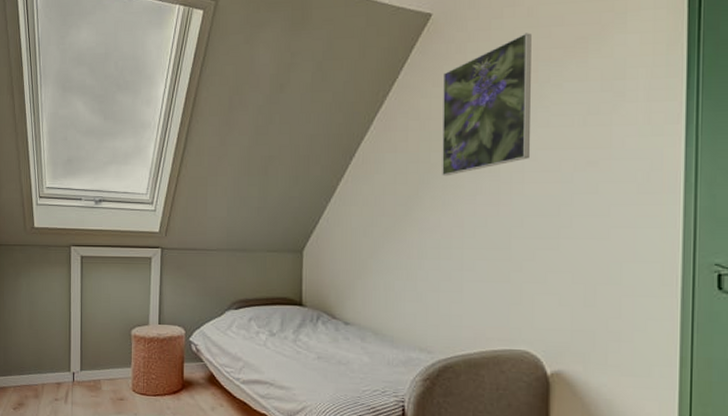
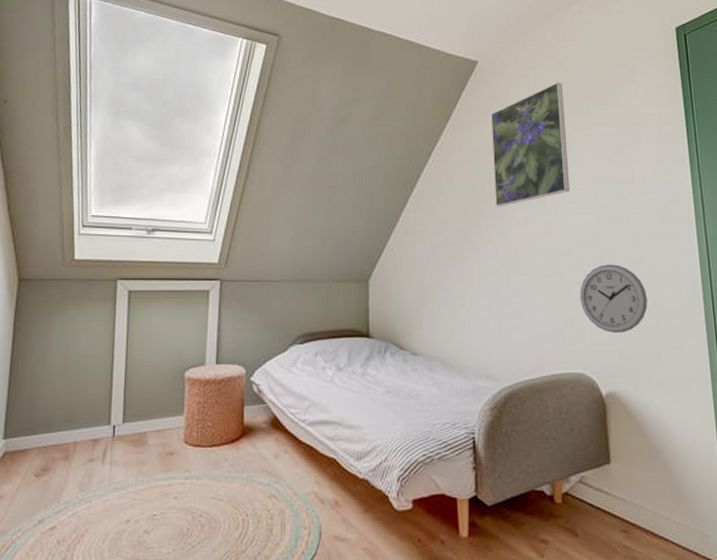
wall clock: none [530,238,613,311] -> present [579,264,648,333]

